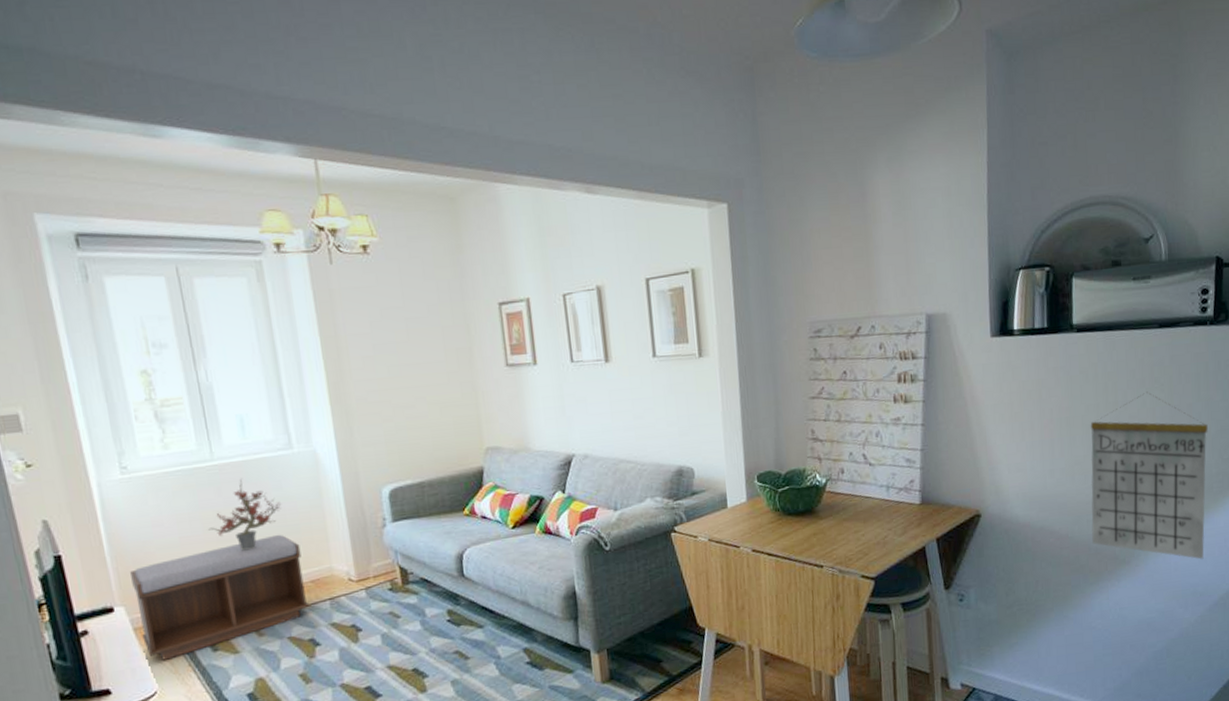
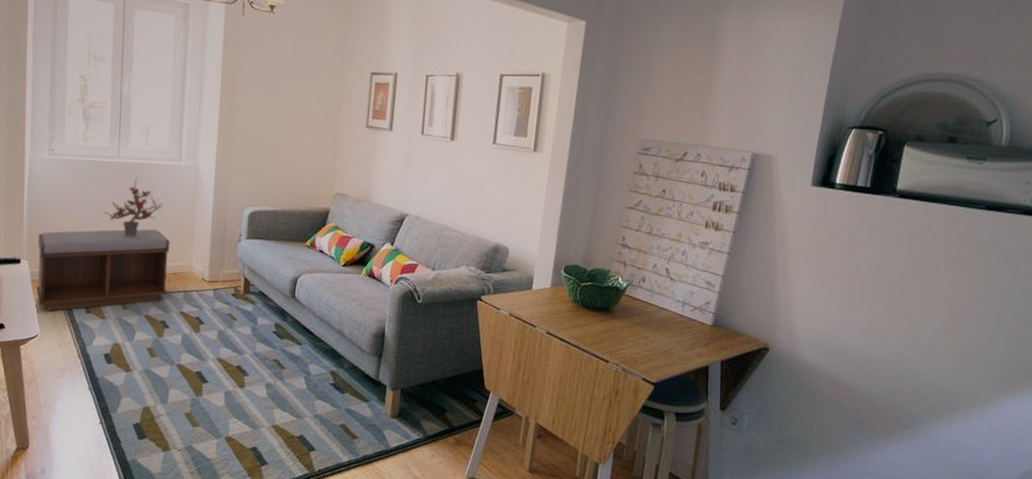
calendar: present [1090,391,1208,560] -> none [875,268,1020,443]

